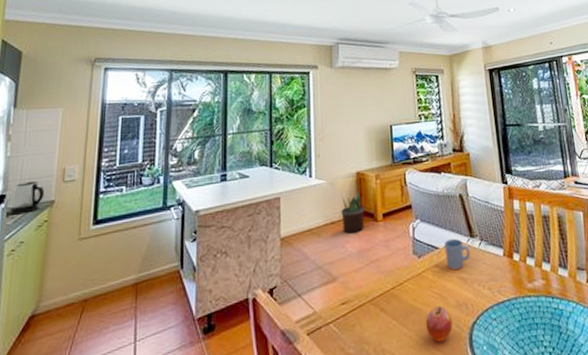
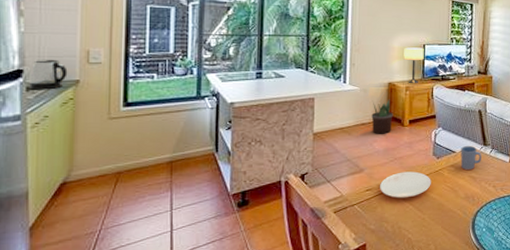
plate: none [356,276,415,312] -> present [380,171,431,198]
table lamp: none [370,129,392,172] -> present [404,47,424,84]
apple: present [425,306,453,343] -> none [437,197,460,224]

